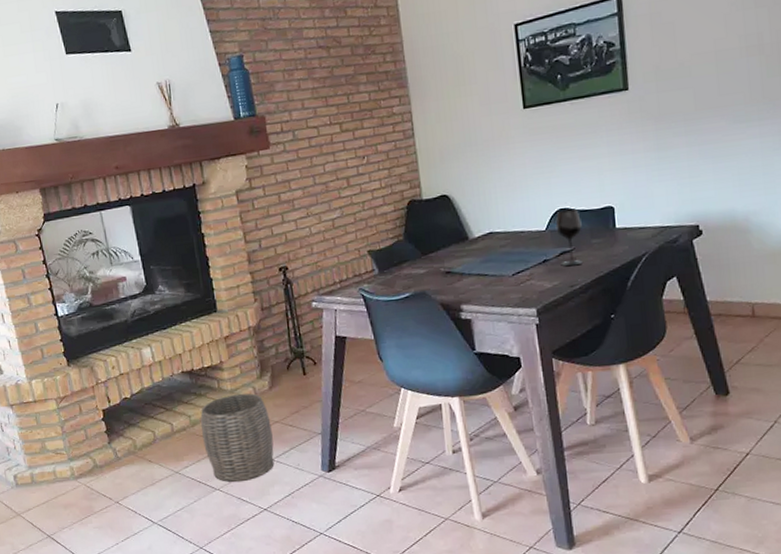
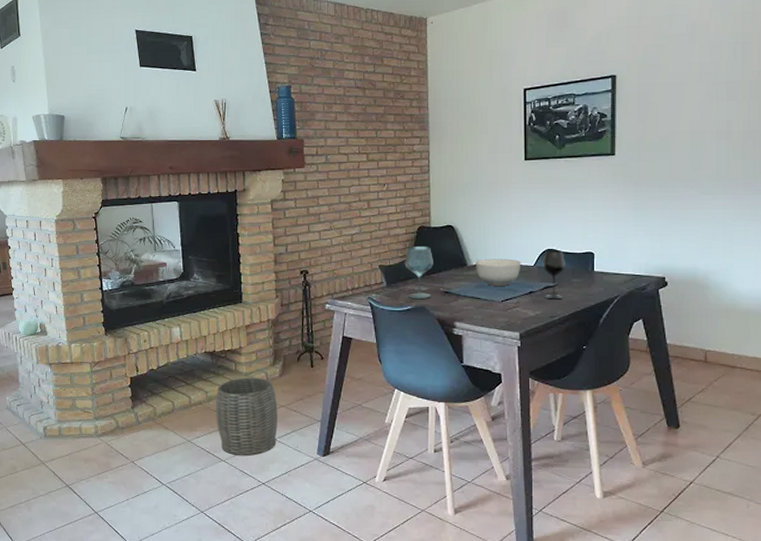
wine glass: none [396,222,431,285] -> present [404,245,433,300]
bowl: none [478,225,531,259] -> present [476,258,521,286]

